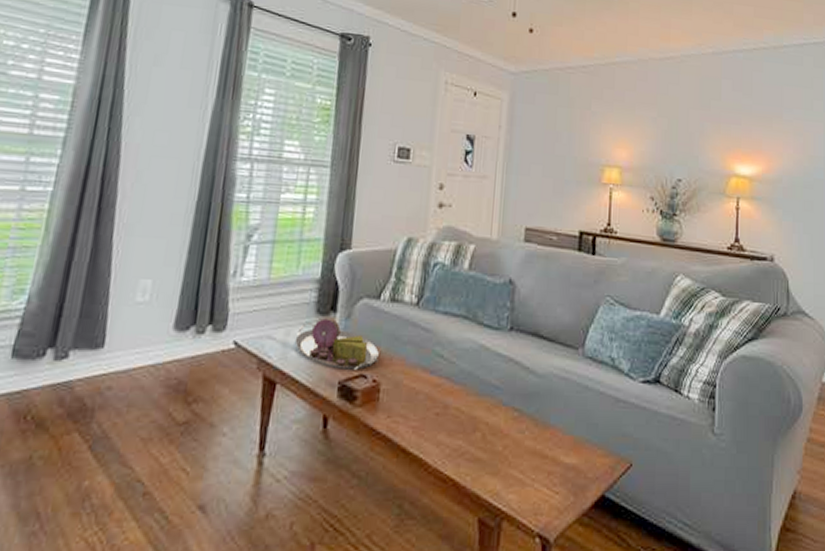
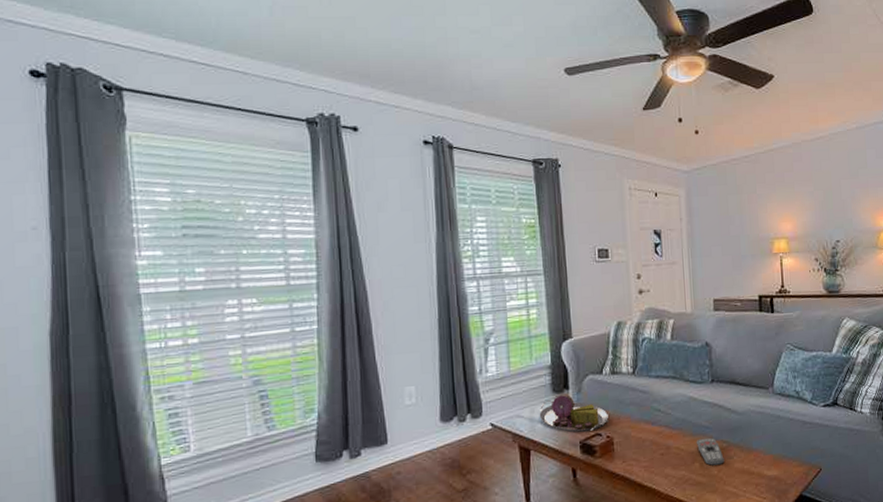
remote control: none [481,400,513,440] -> present [696,437,724,466]

